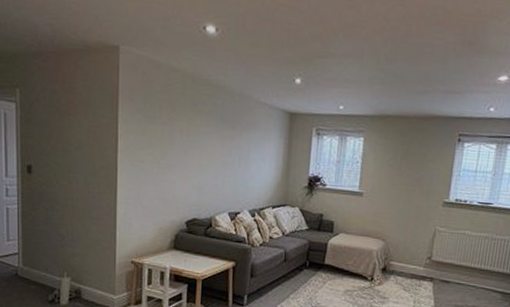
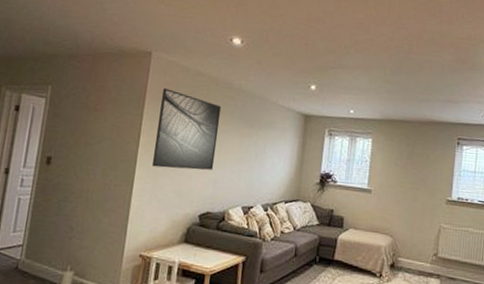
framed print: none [134,87,200,176] -> present [152,88,222,170]

